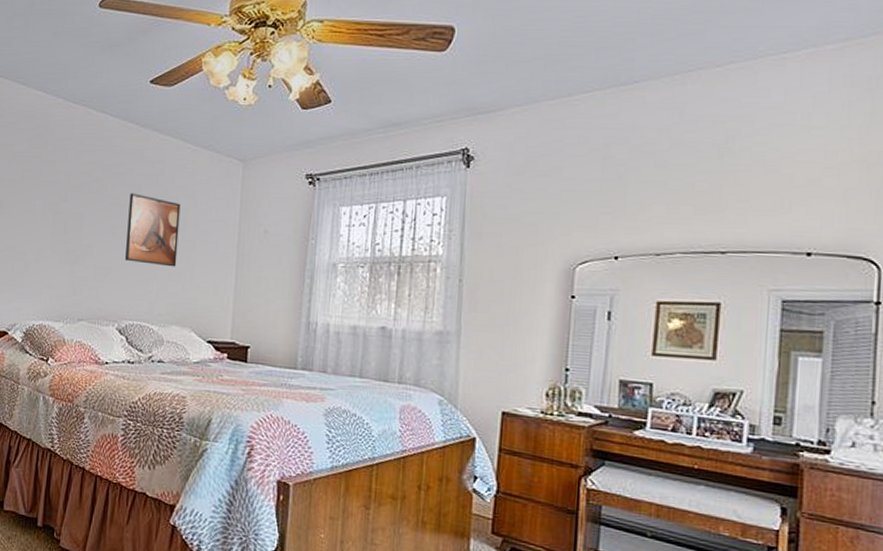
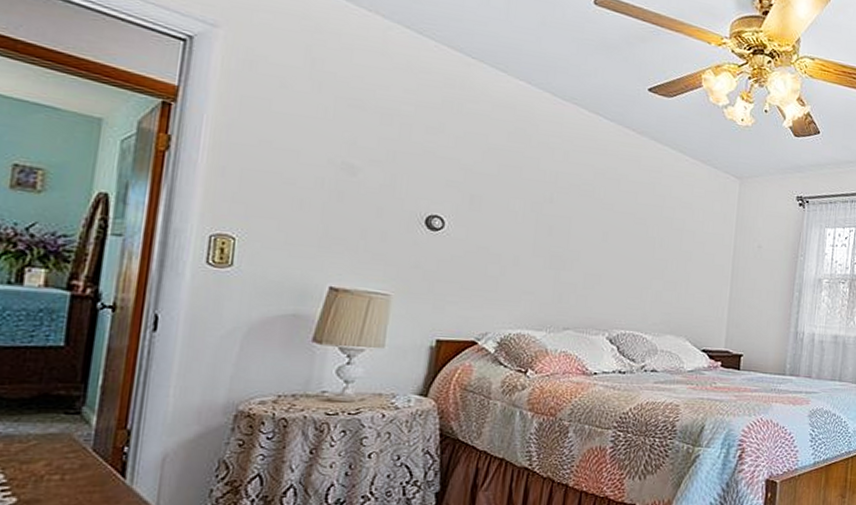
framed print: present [125,193,181,267] -> none [618,200,678,277]

